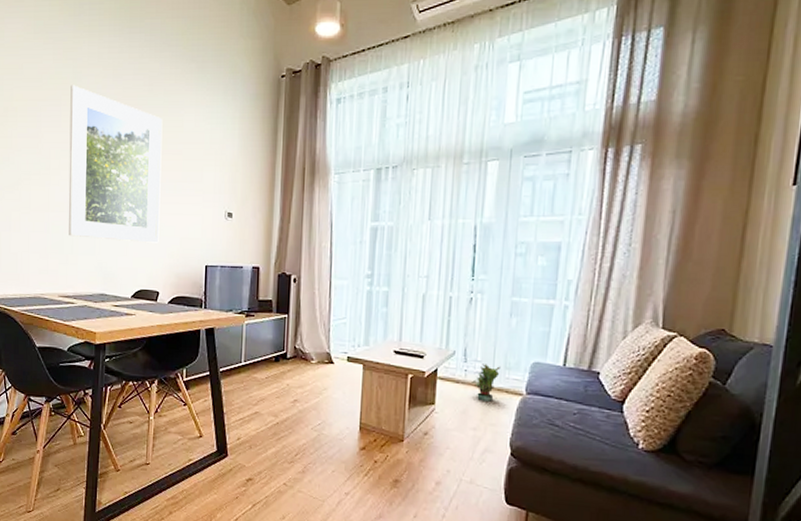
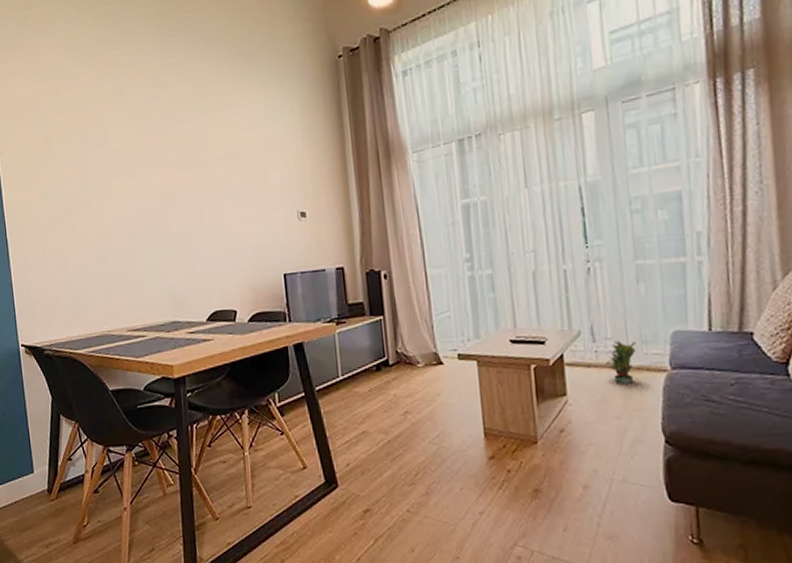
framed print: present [68,85,163,243] -> none [113,100,229,263]

